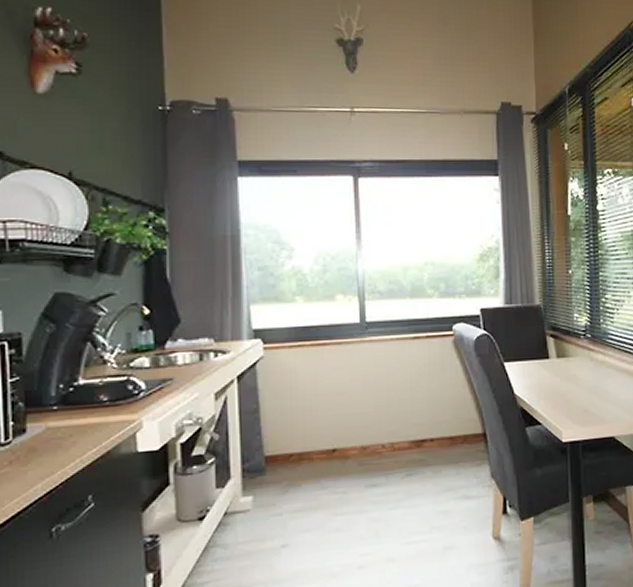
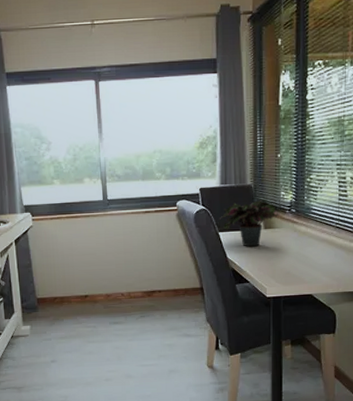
potted plant: none [504,323,574,380] -> present [219,200,280,247]

